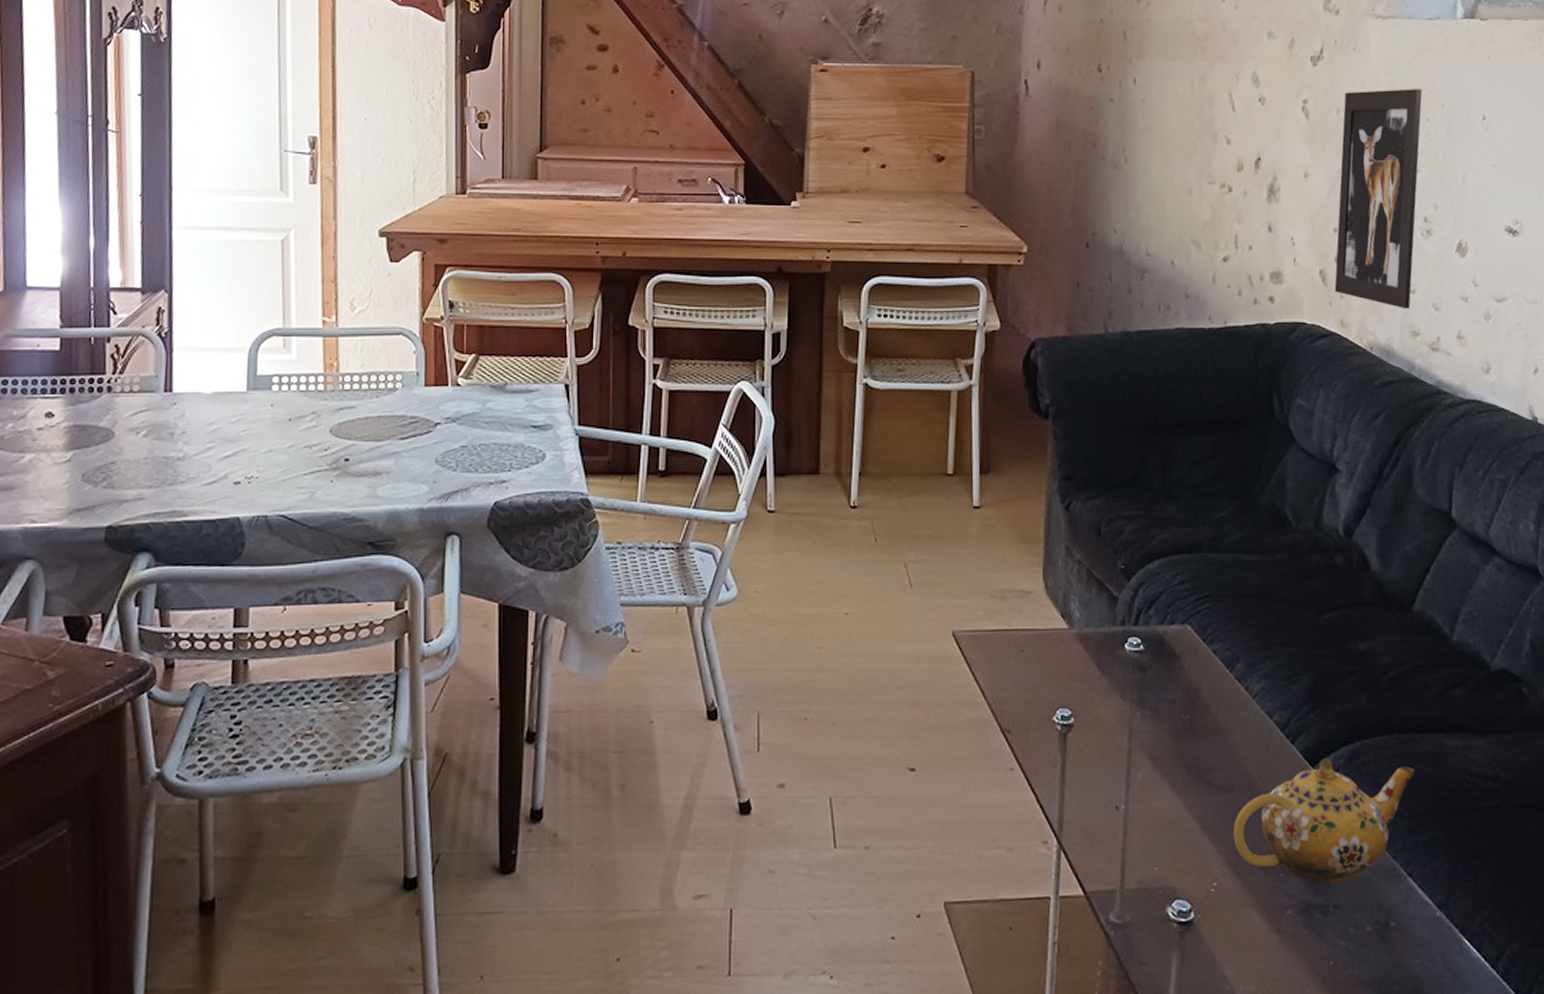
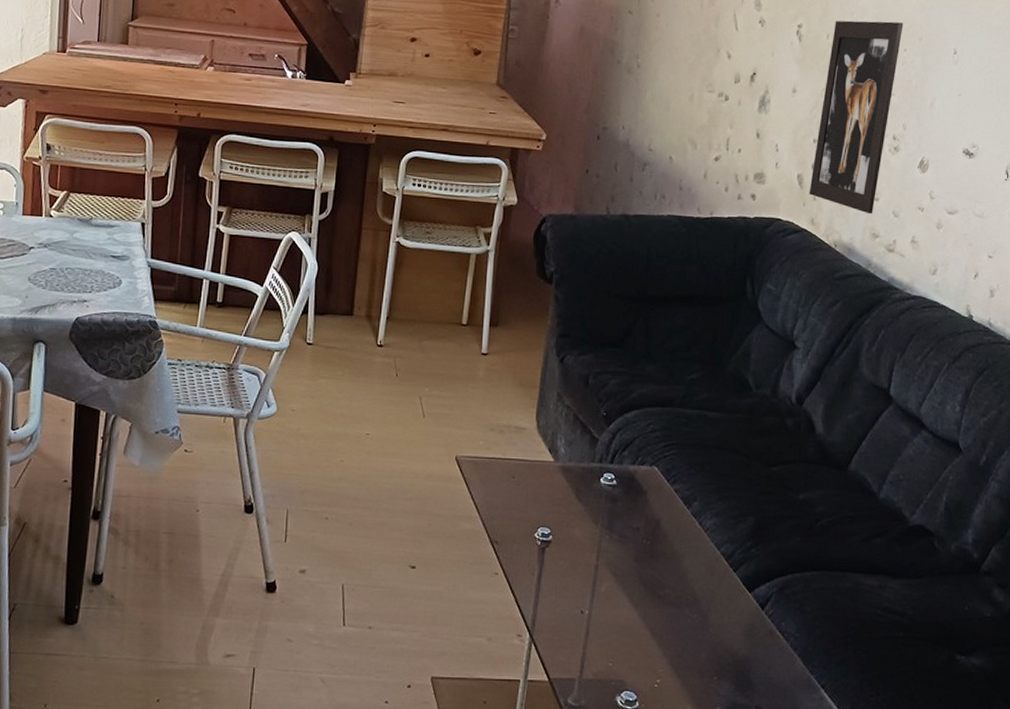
teapot: present [1233,758,1415,884] -> none [677,586,836,689]

